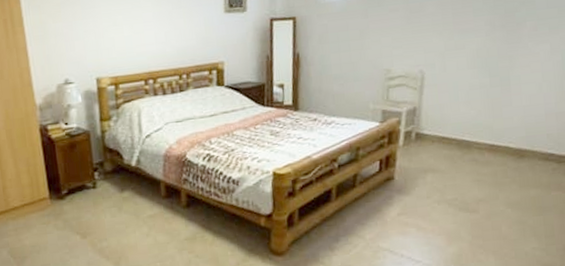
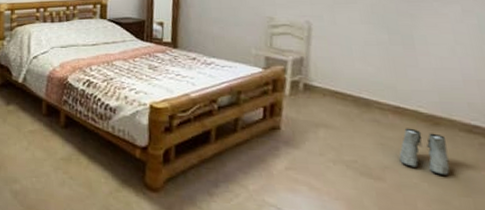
boots: none [491,162,529,200] -> present [399,128,450,175]

